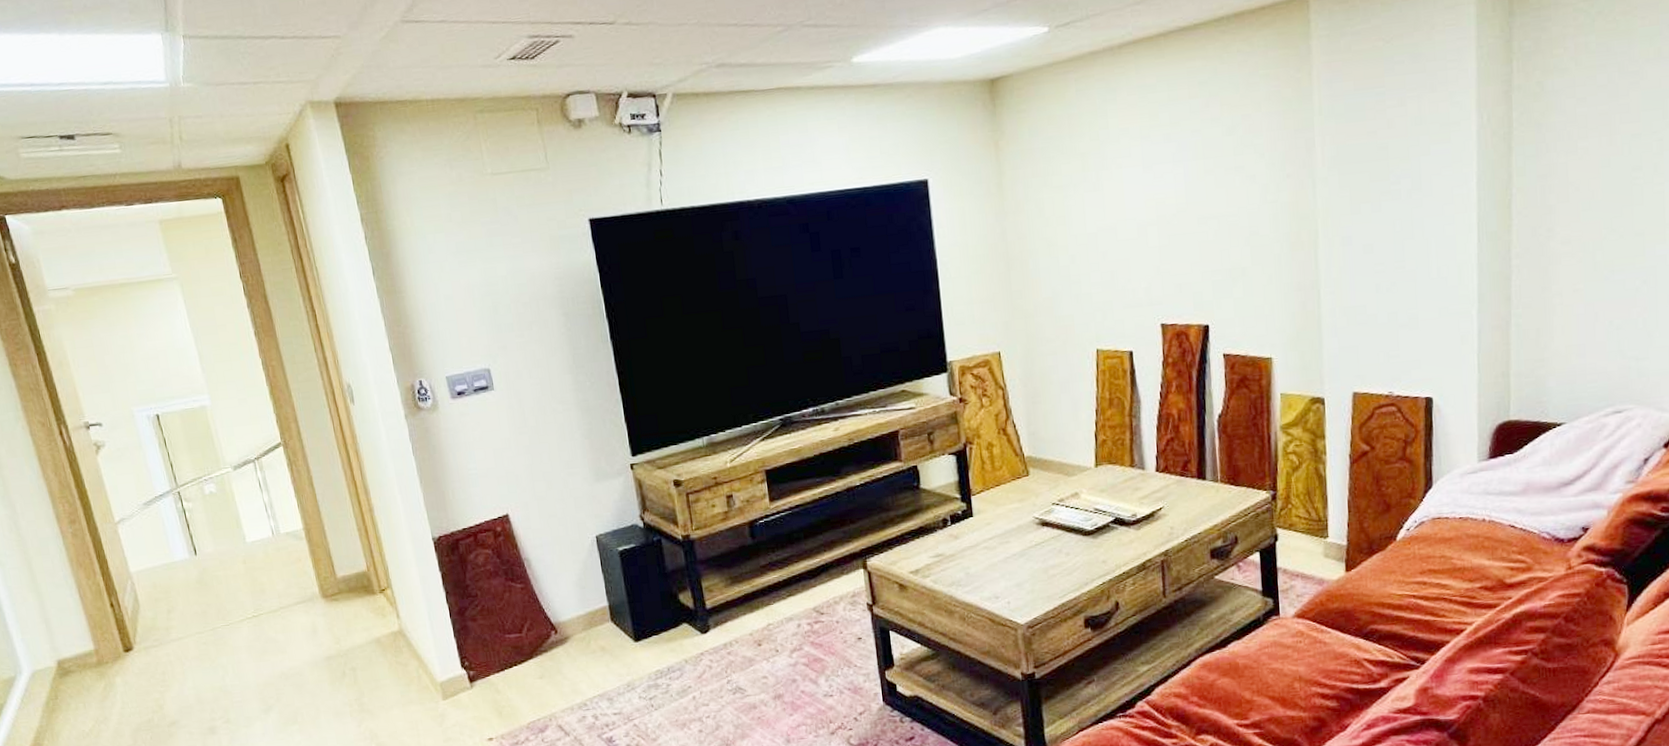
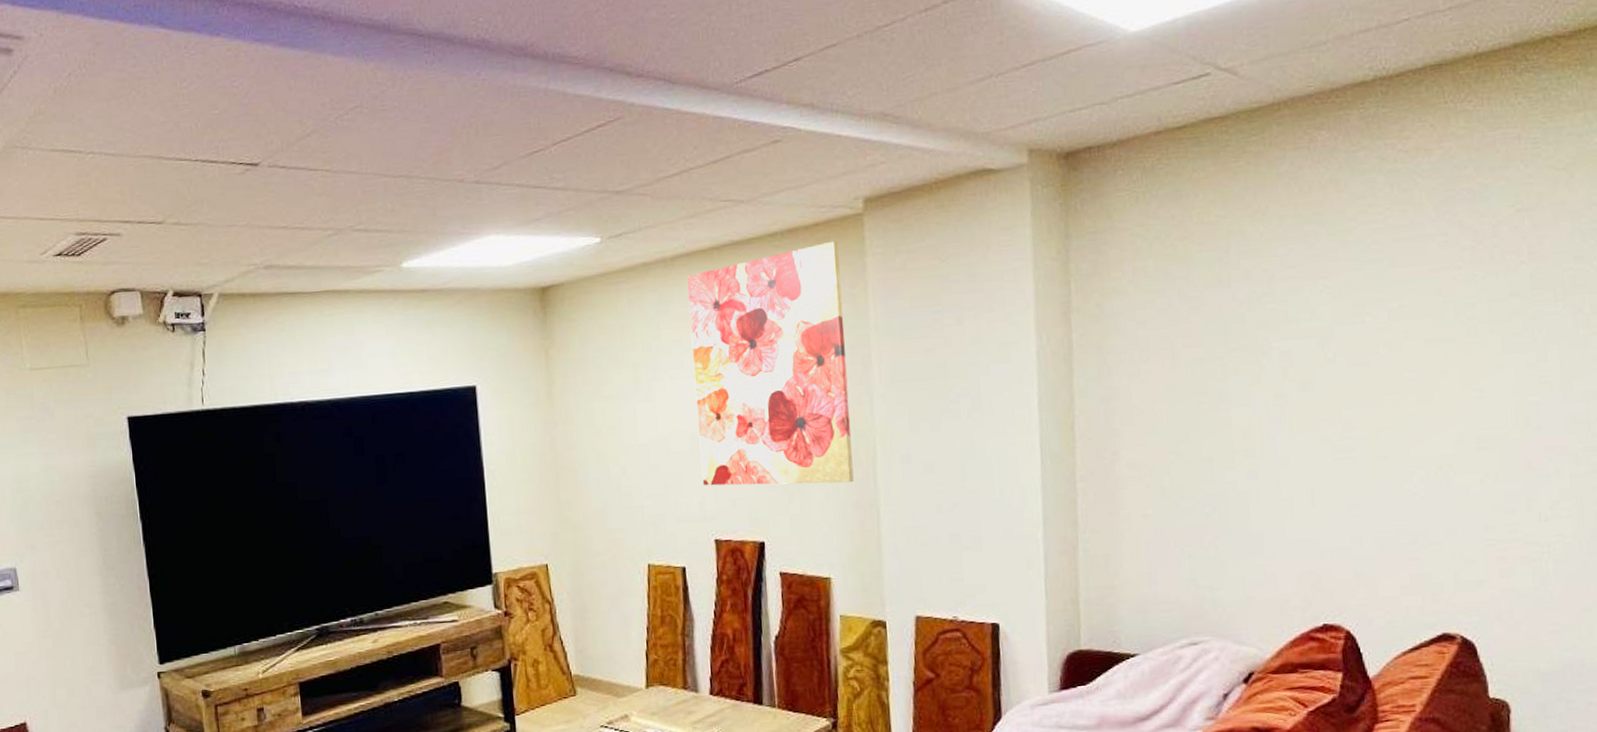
wall art: none [1133,24,1296,272] -> present [686,240,854,486]

